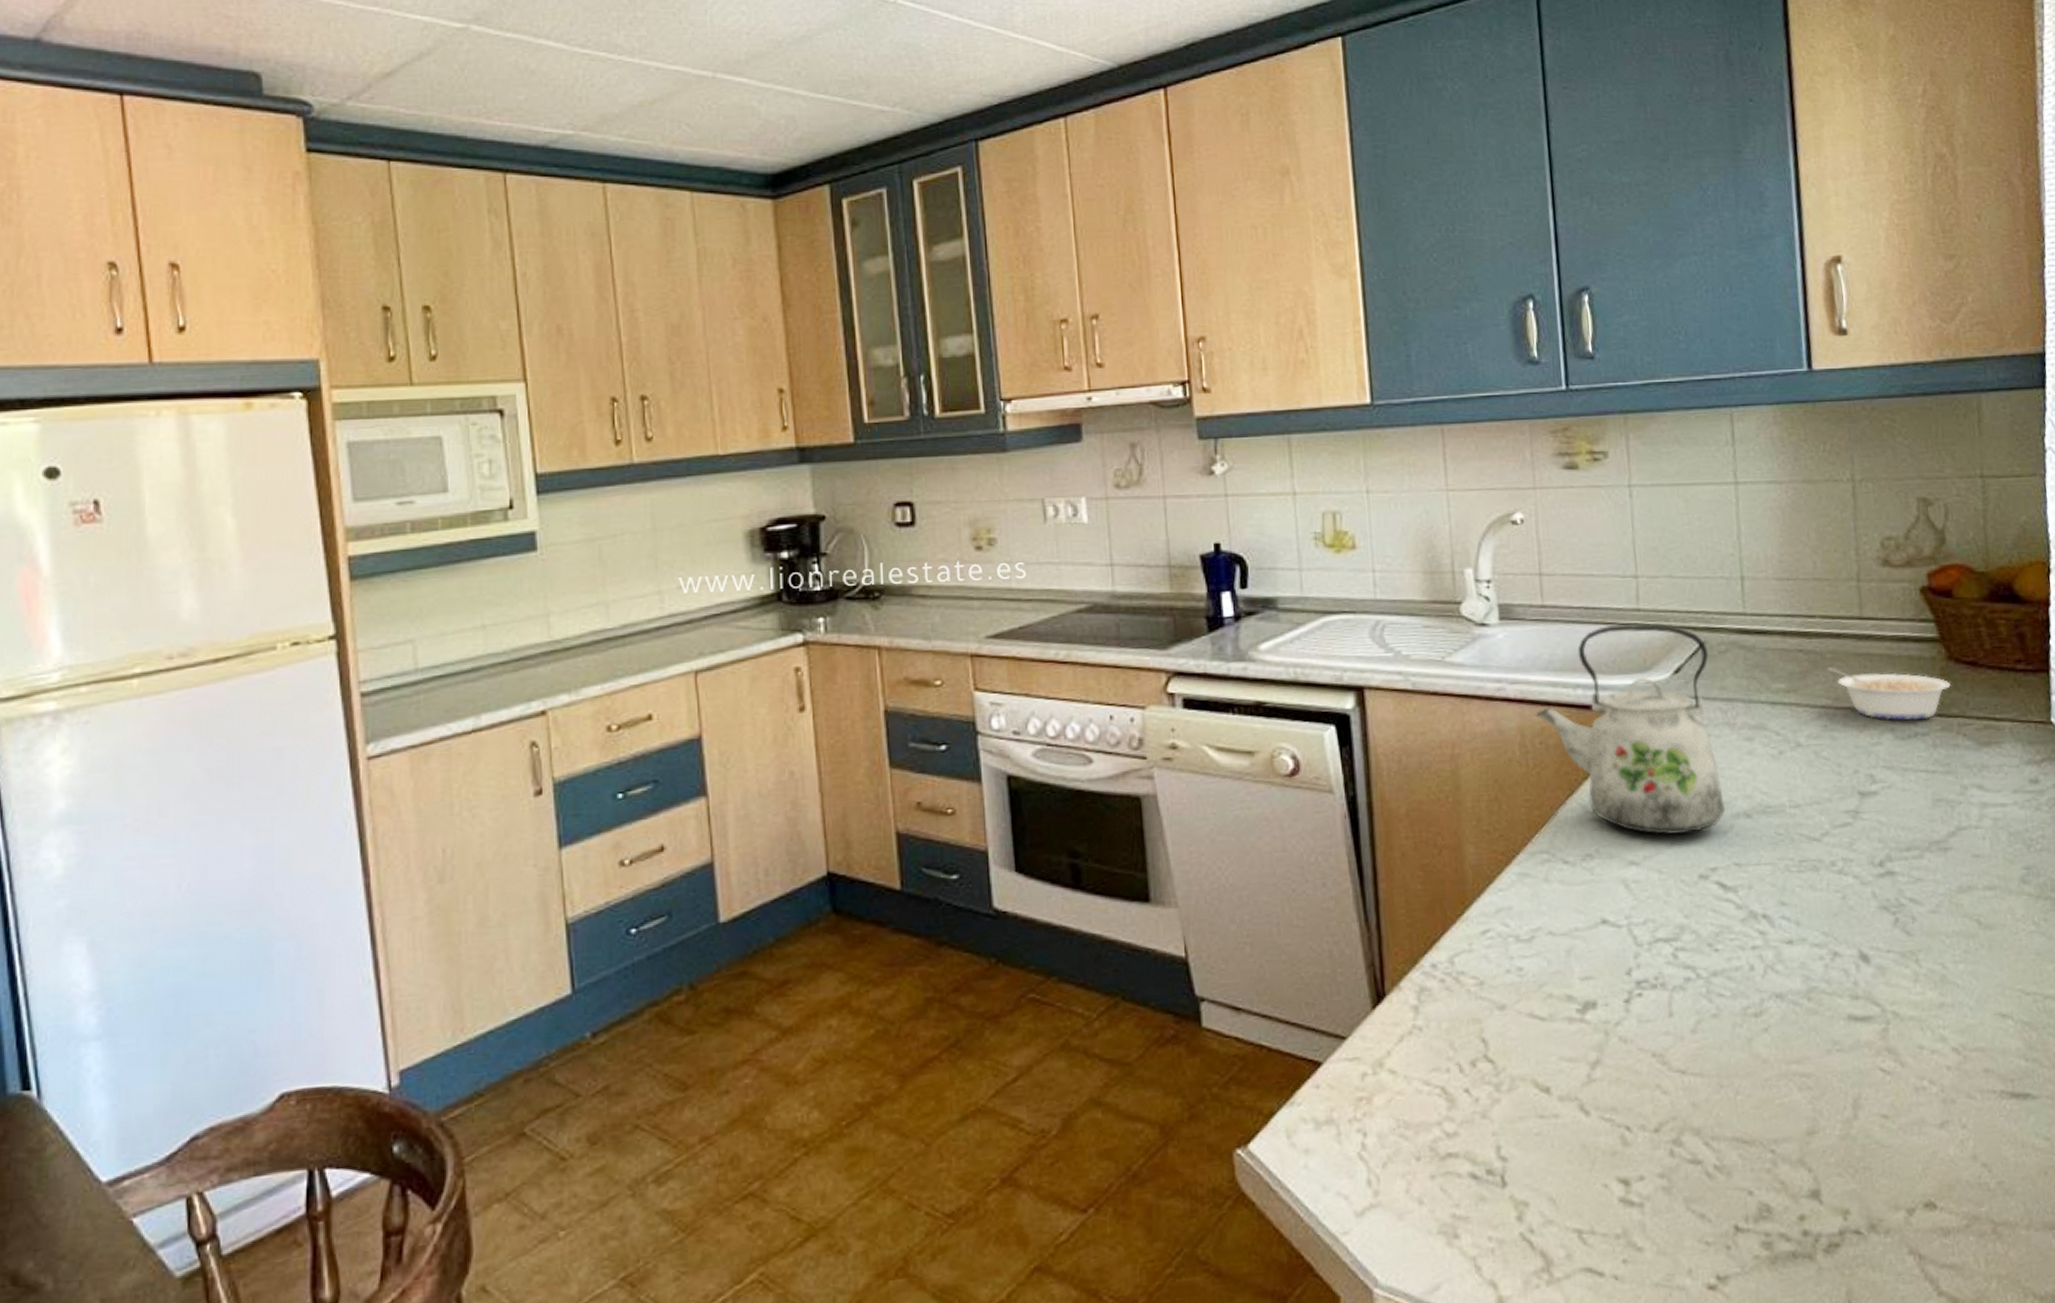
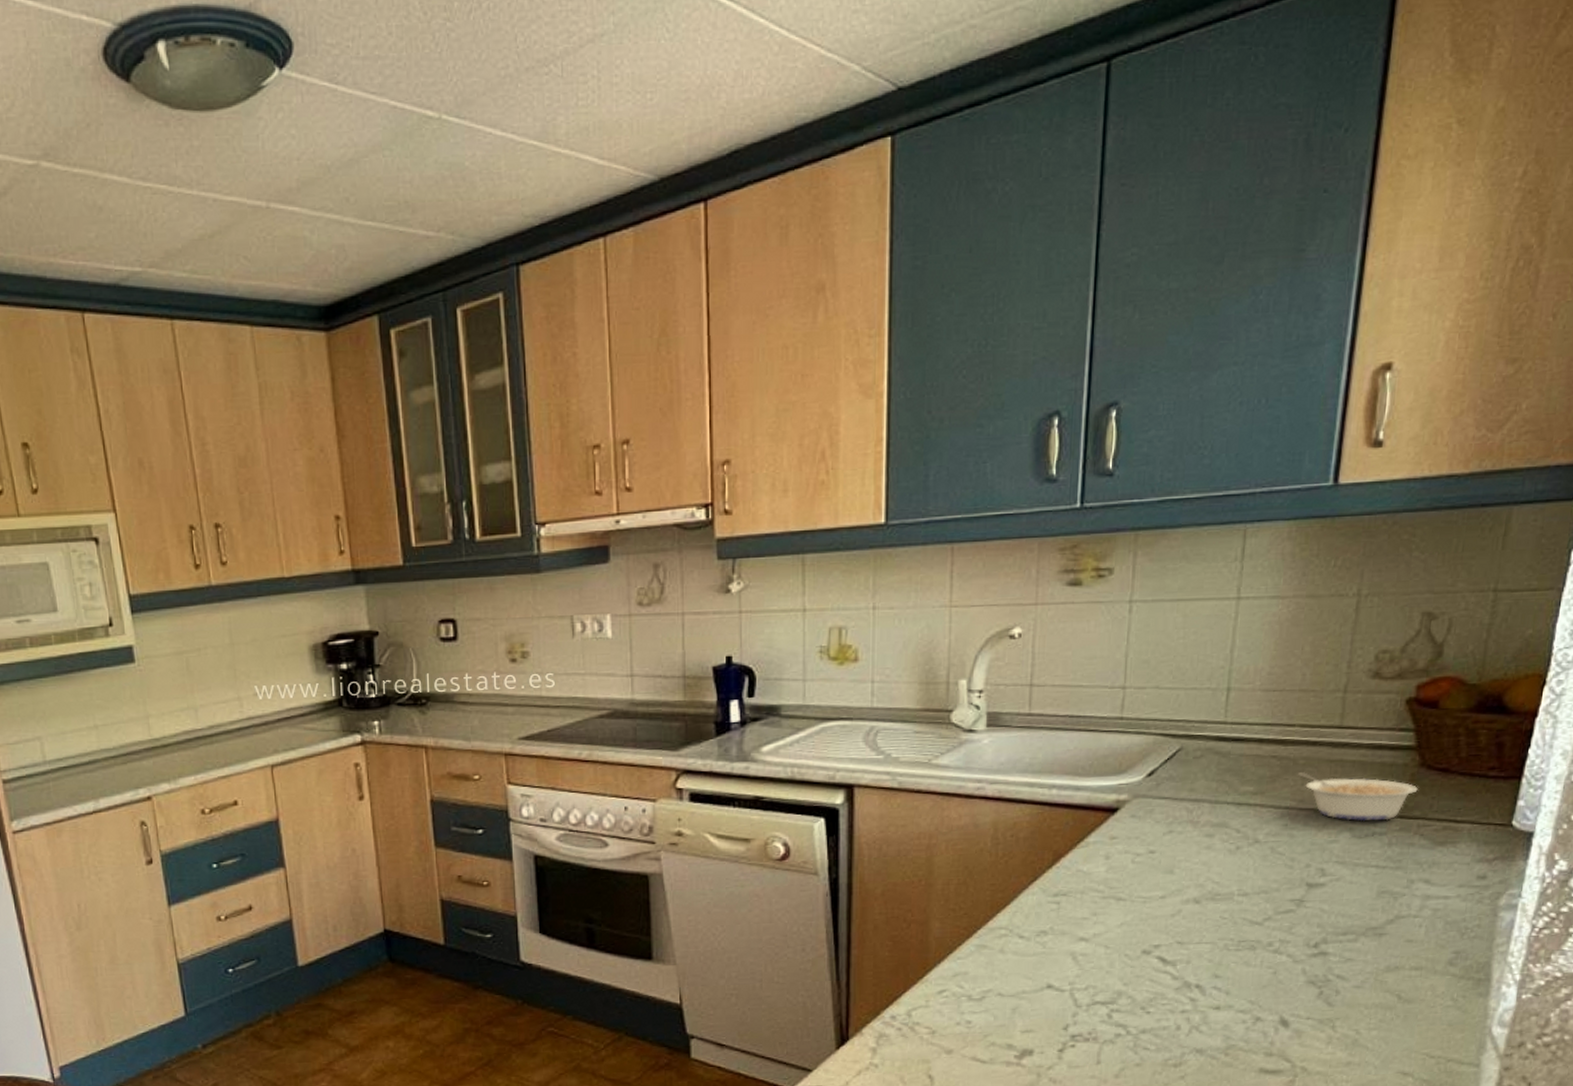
kettle: present [1535,624,1726,836] -> none [1009,731,1185,917]

